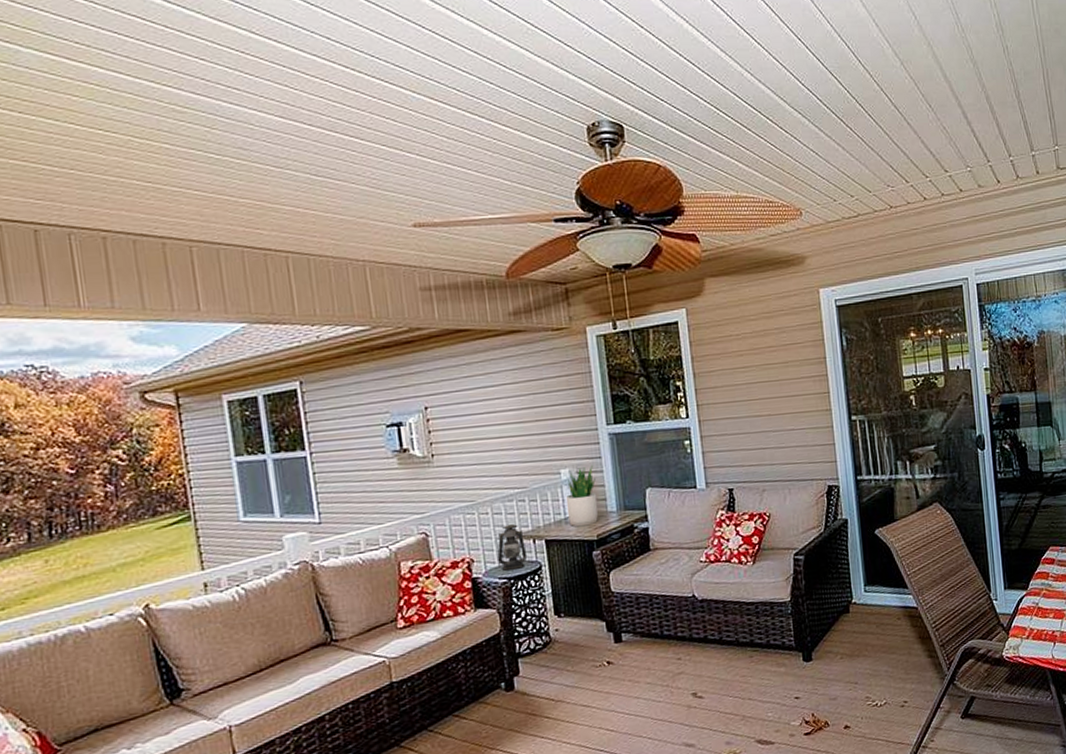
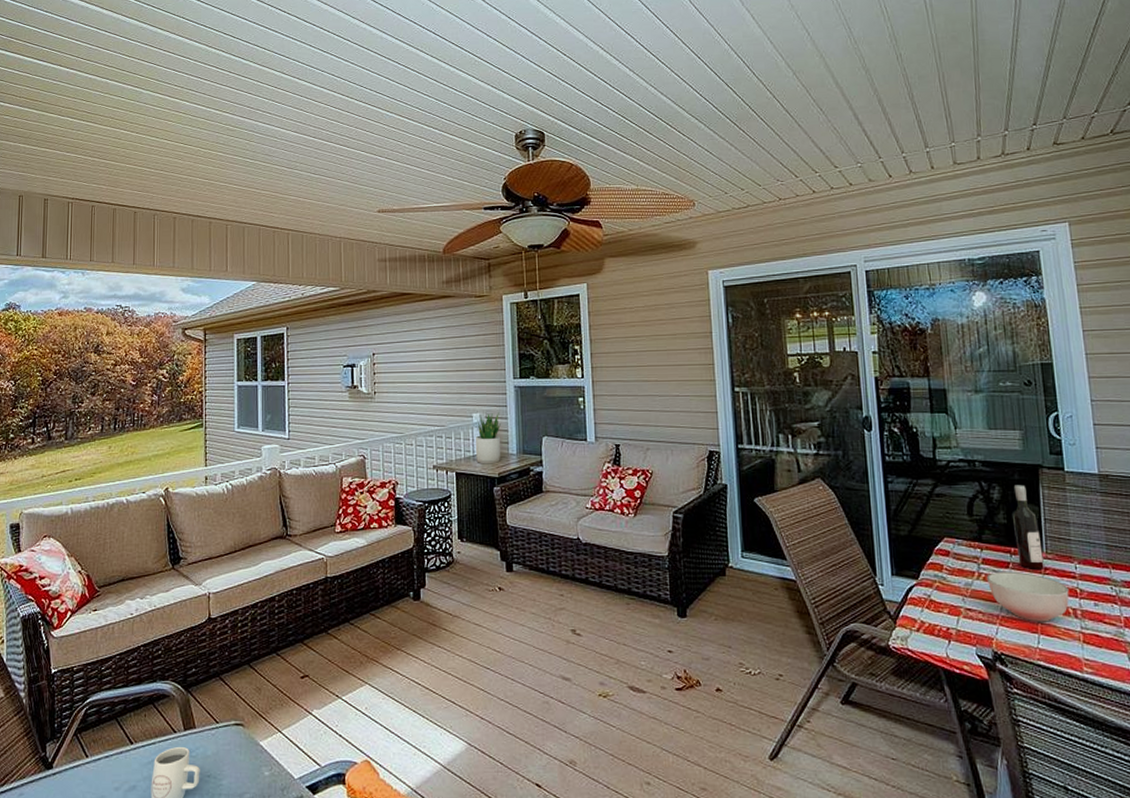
lantern: present [497,523,528,572] -> none [417,455,441,496]

